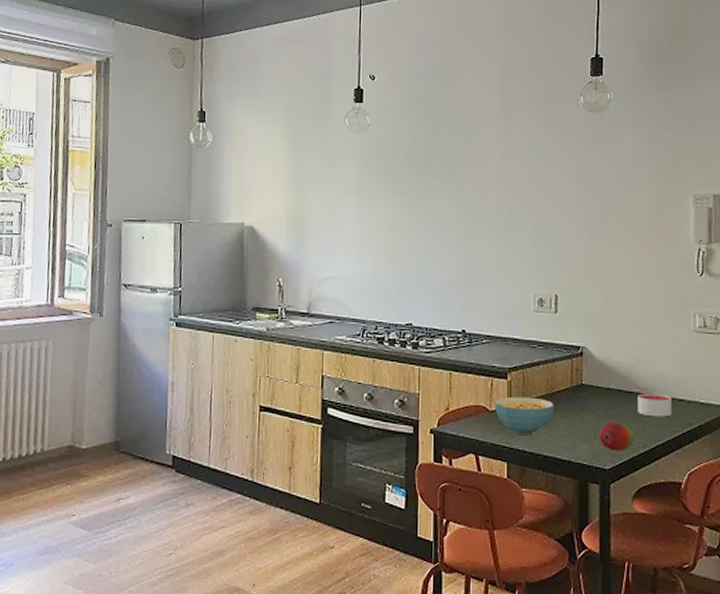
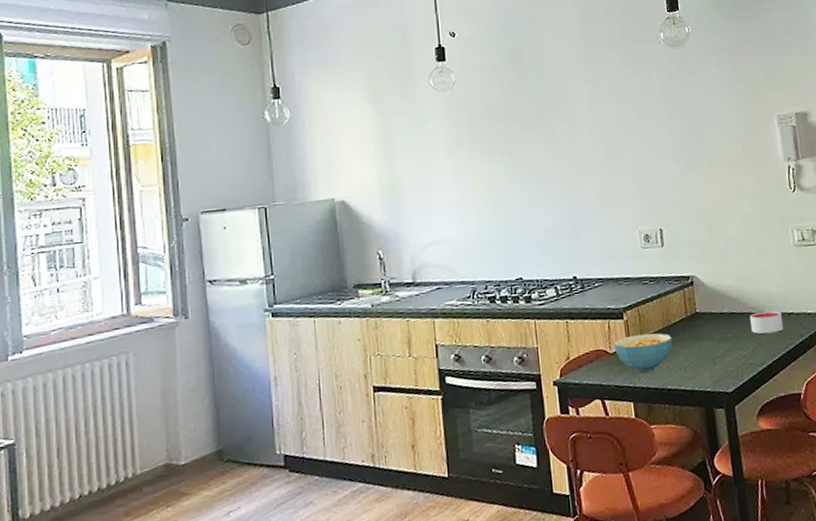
fruit: present [599,421,634,451] -> none [718,343,752,373]

